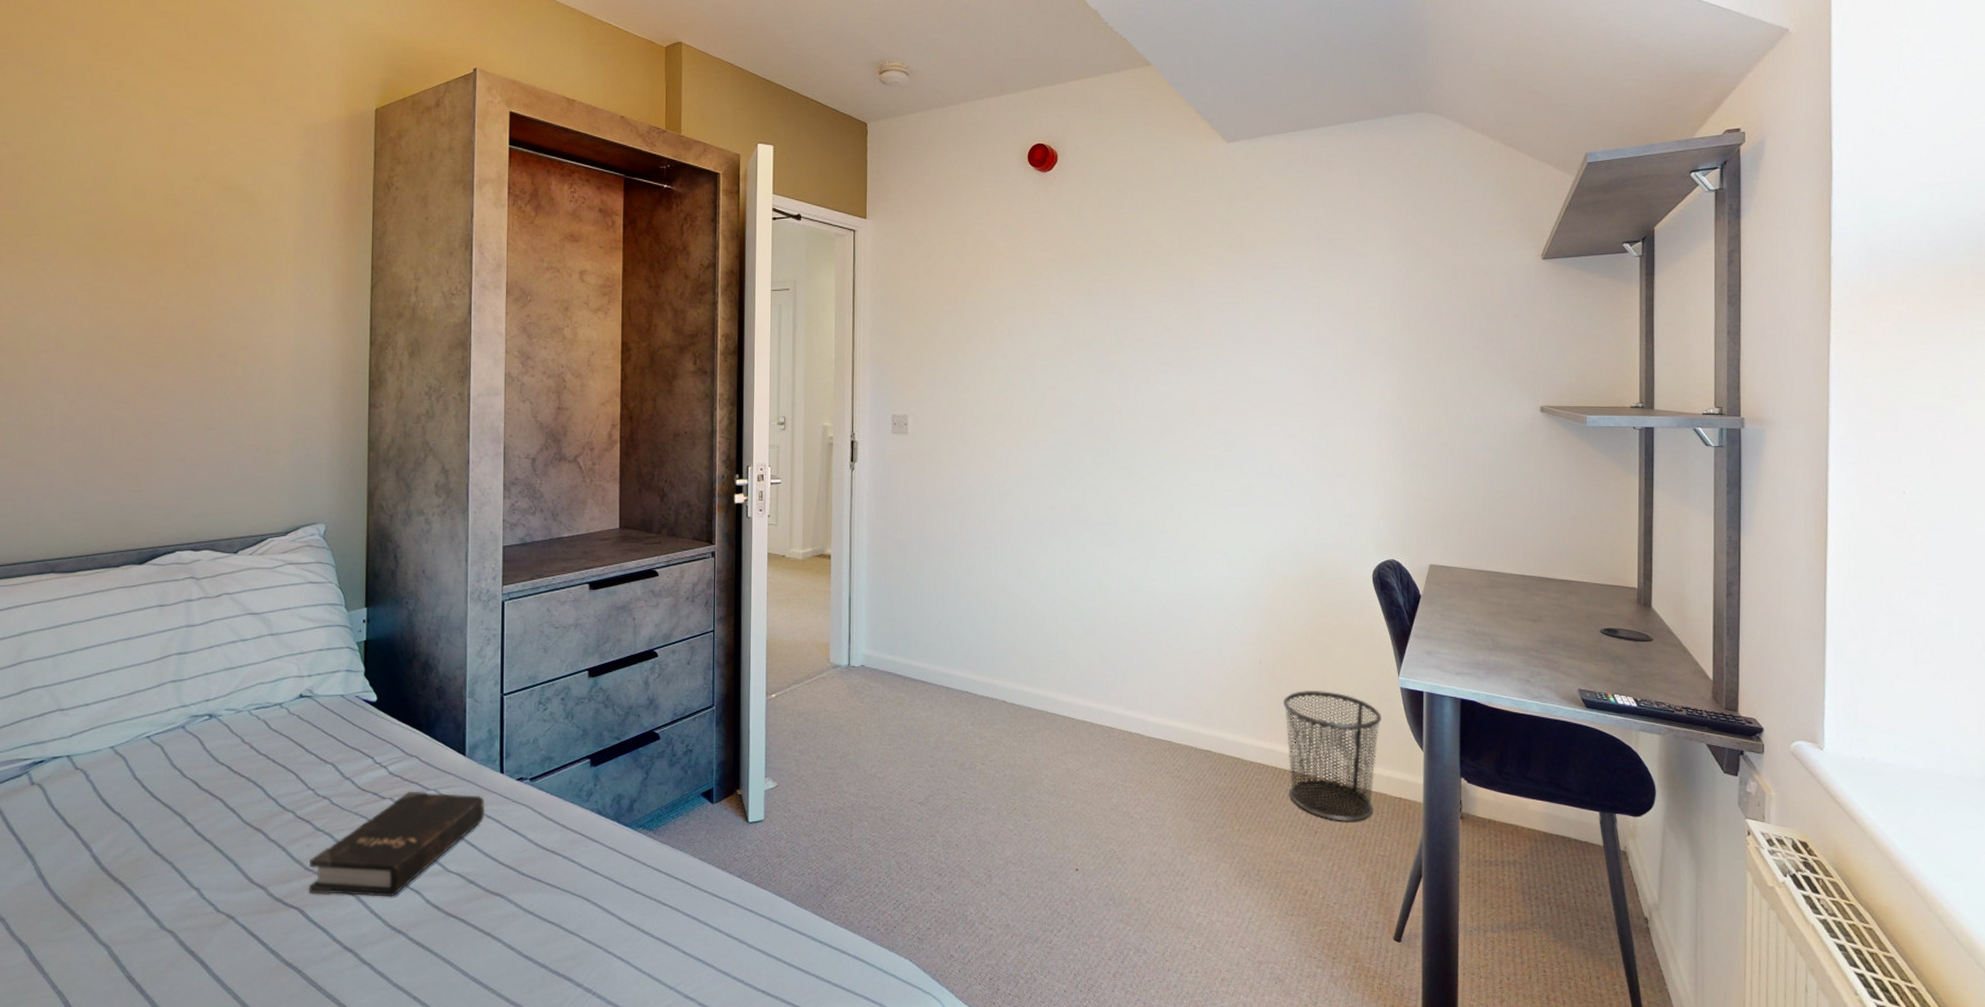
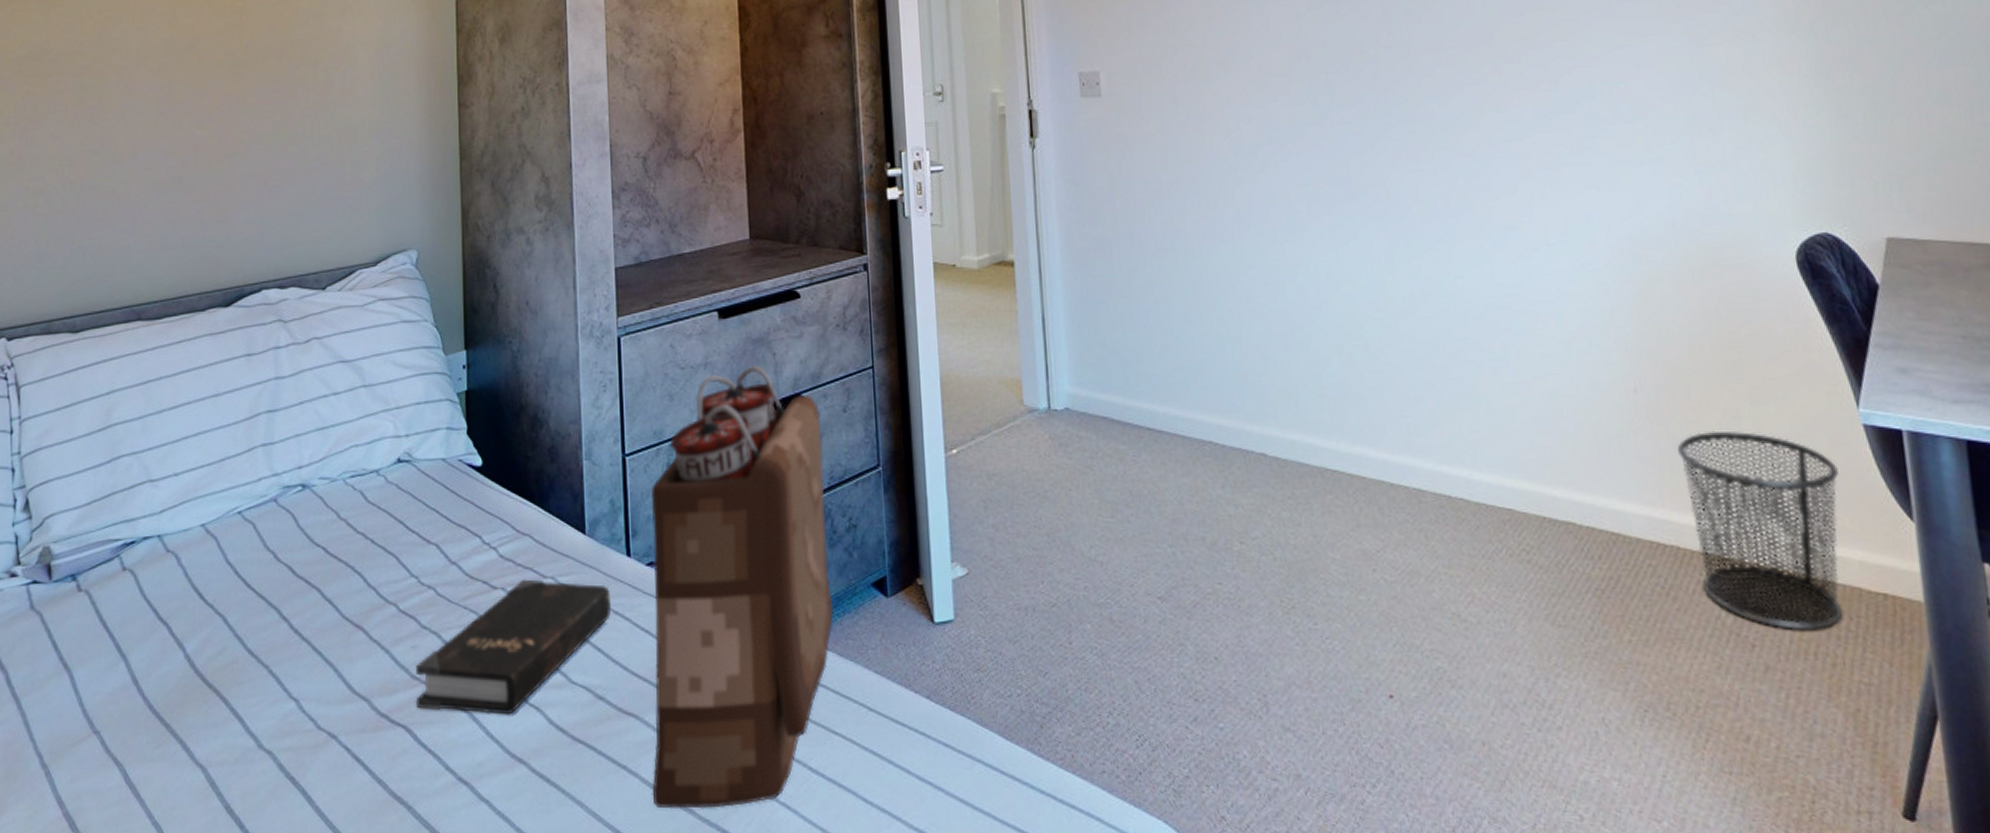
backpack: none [511,628,670,965] -> present [650,366,834,810]

